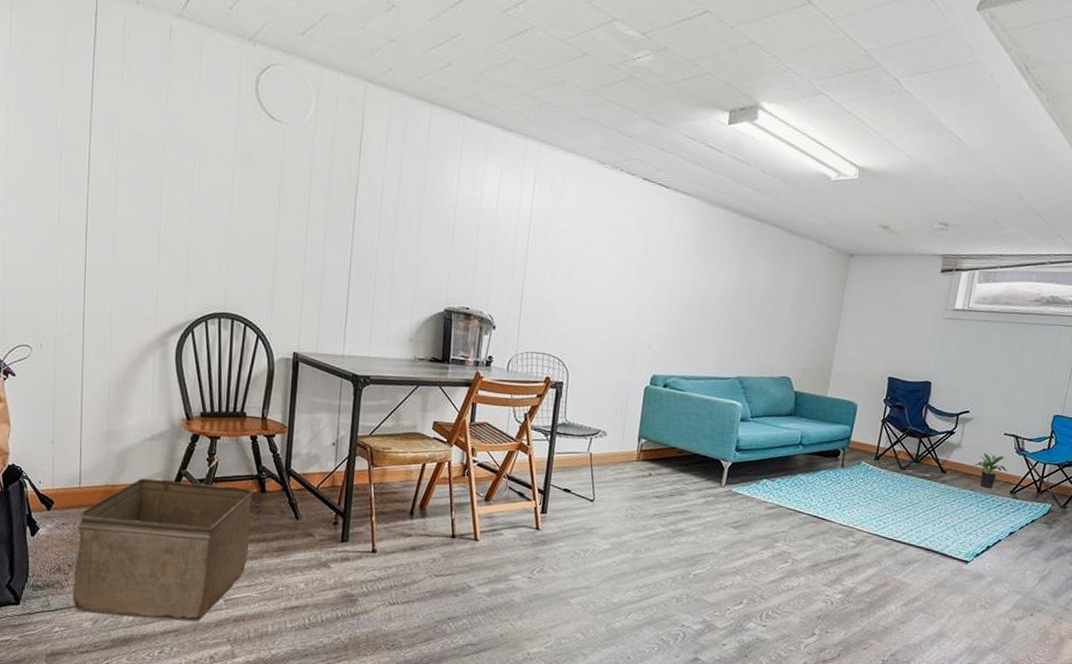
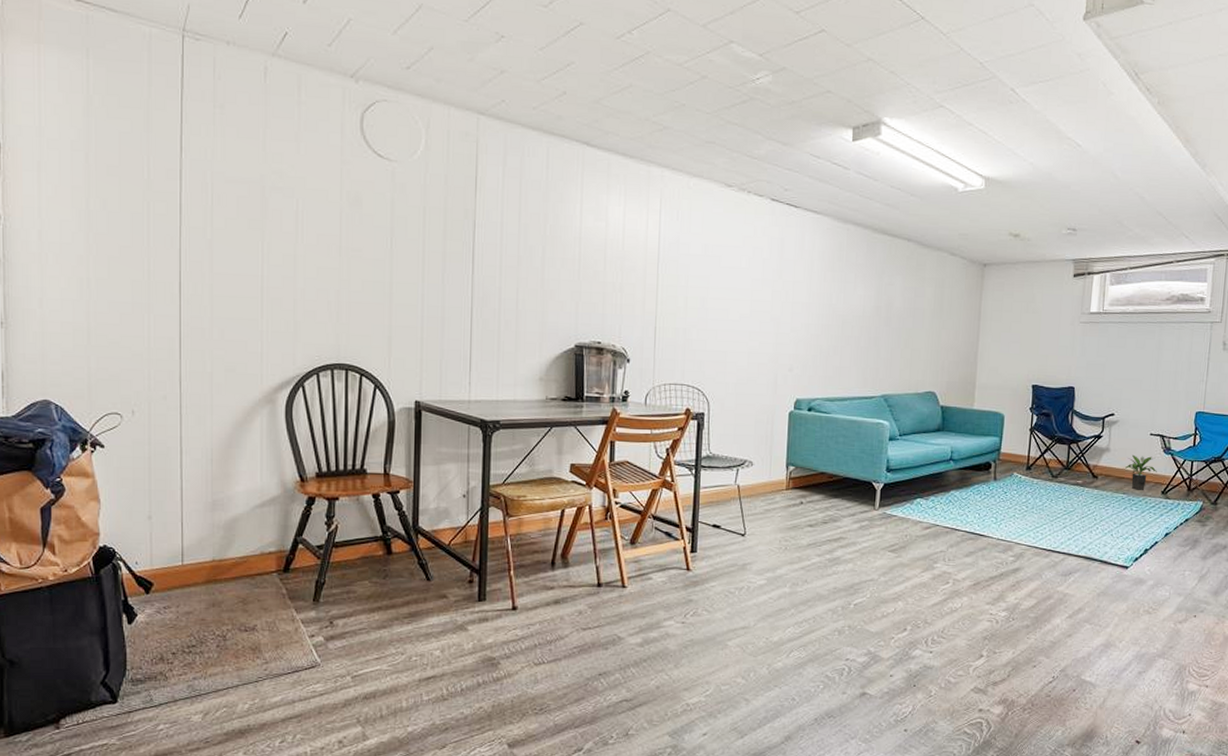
storage bin: present [73,478,253,622] -> none [179,549,378,705]

